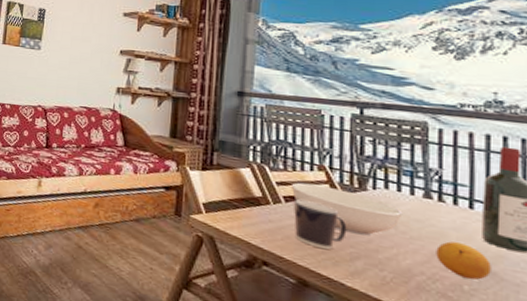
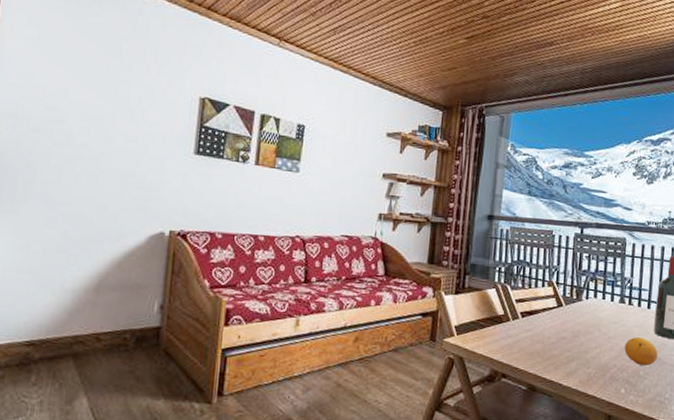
bowl: present [292,182,403,235] -> none [527,298,605,340]
mug: present [294,199,347,250] -> none [528,314,567,357]

